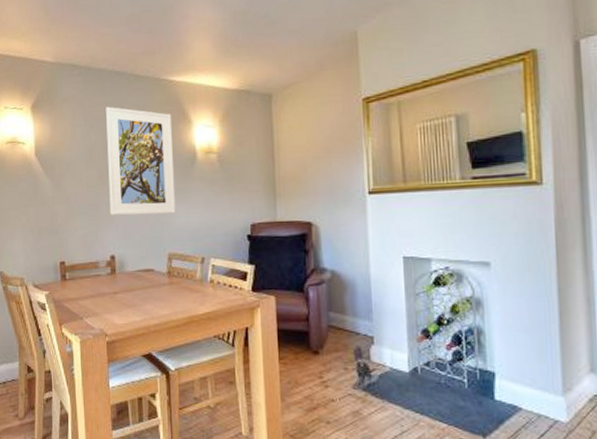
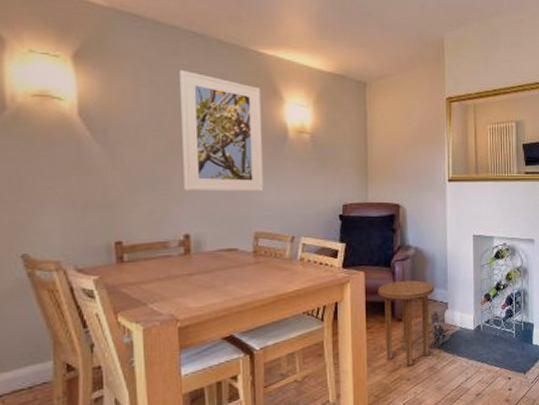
side table: none [290,308,357,407] -> present [378,280,435,366]

